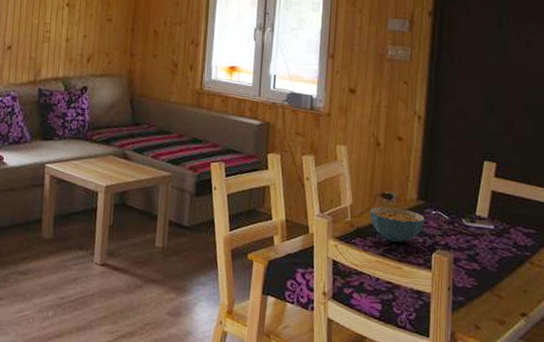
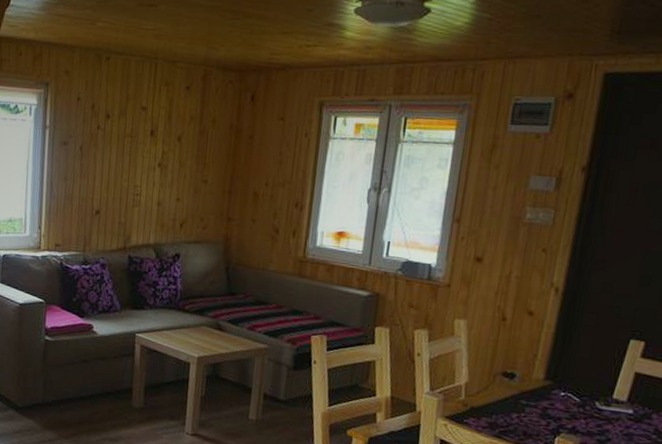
cereal bowl: present [370,206,425,243] -> none [487,386,552,425]

